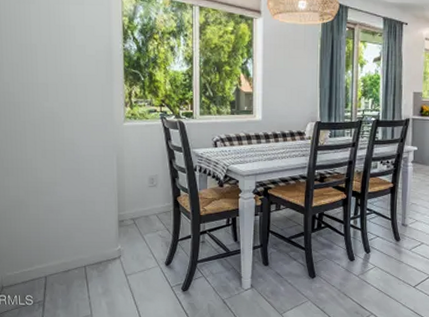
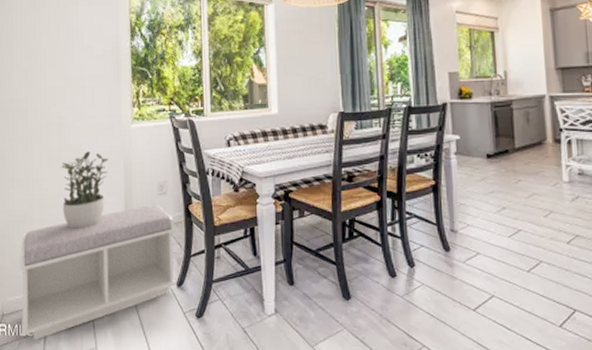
bench: none [17,195,165,309] -> present [20,204,177,341]
potted plant: none [55,145,102,214] -> present [61,151,109,229]

